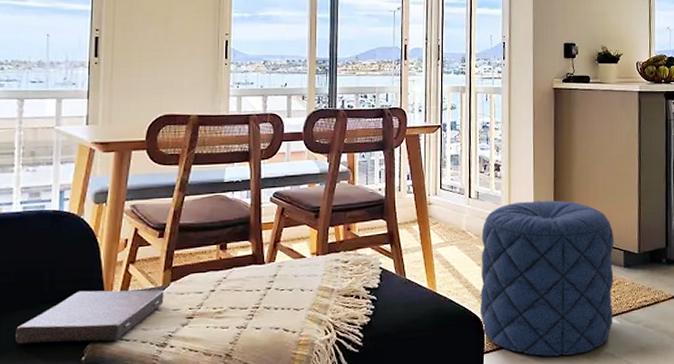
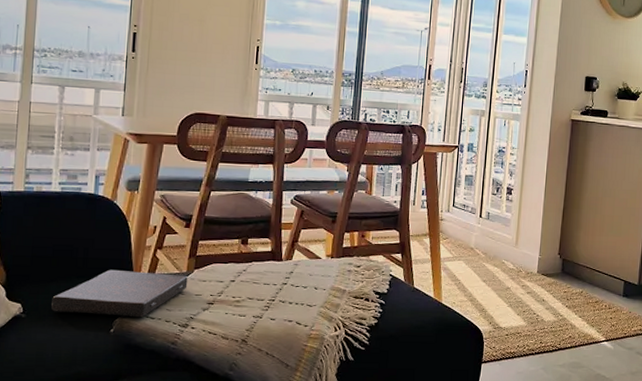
pouf: present [479,200,614,357] -> none [481,225,616,373]

